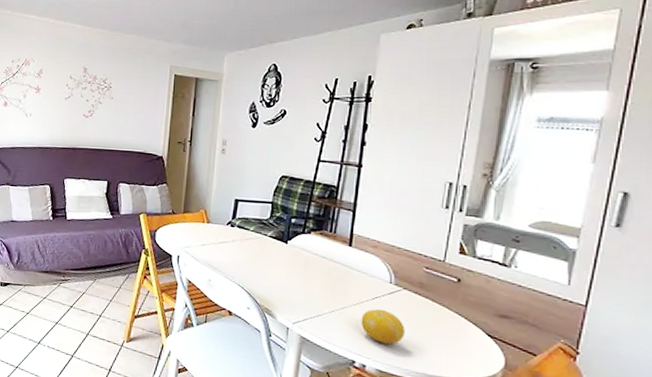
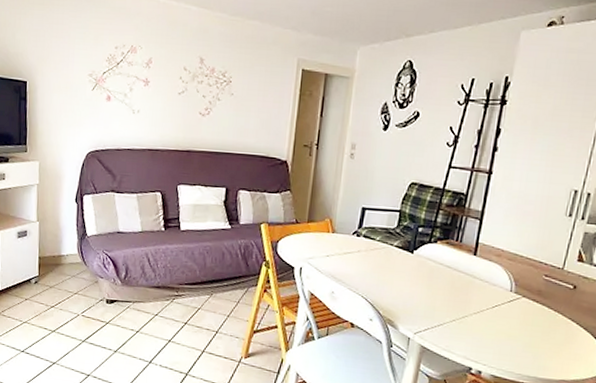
fruit: present [361,309,405,345] -> none [479,317,521,351]

